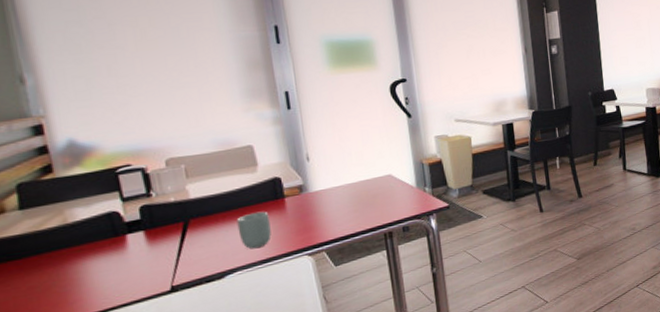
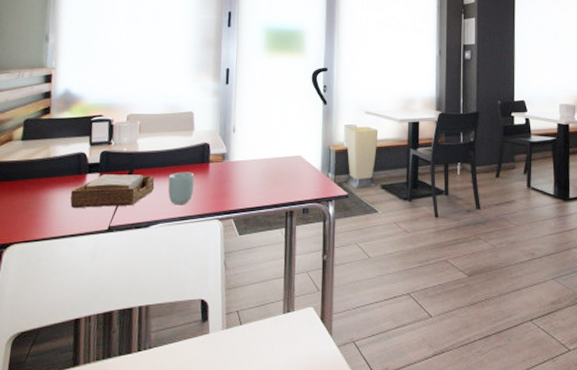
napkin holder: none [108,223,221,275] -> present [70,174,155,208]

